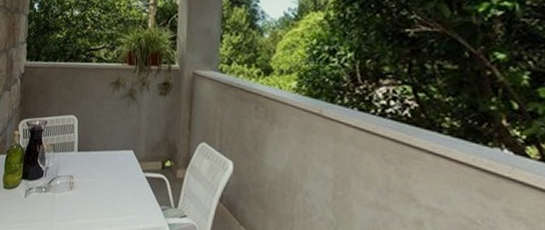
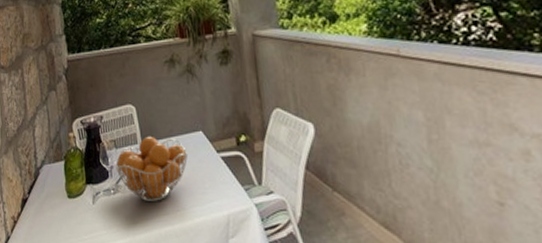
fruit basket: none [50,146,117,206] -> present [115,136,188,202]

